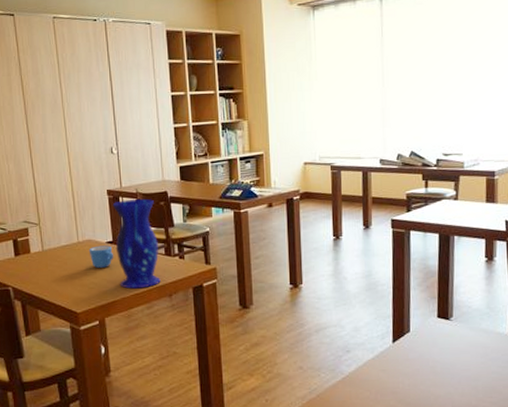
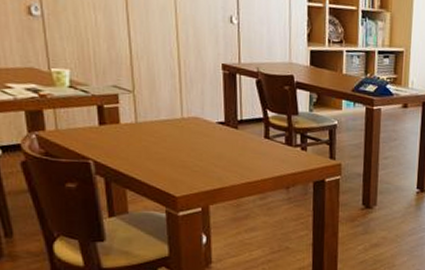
mug: present [88,245,113,268] -> none [194,125,224,150]
vase: present [112,198,161,289] -> none [227,78,278,177]

